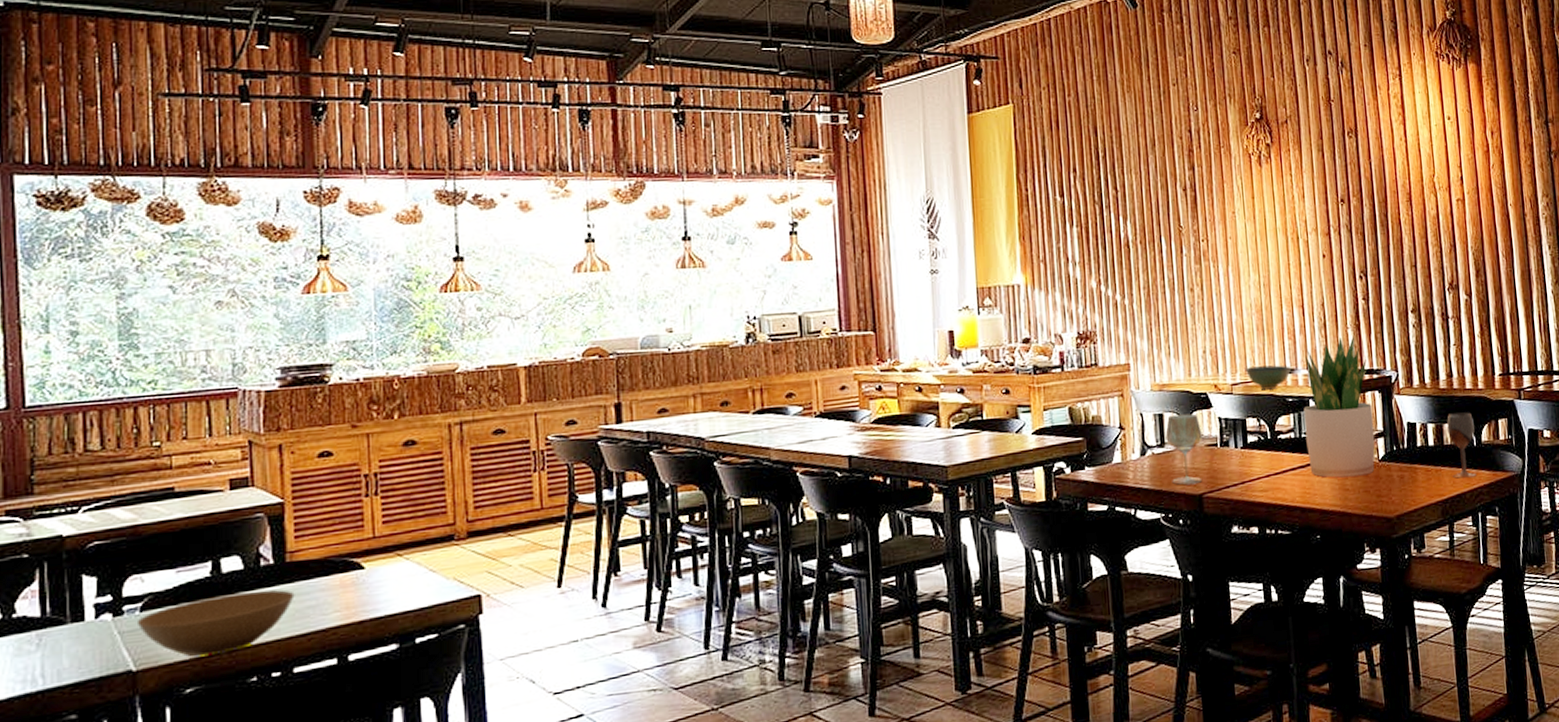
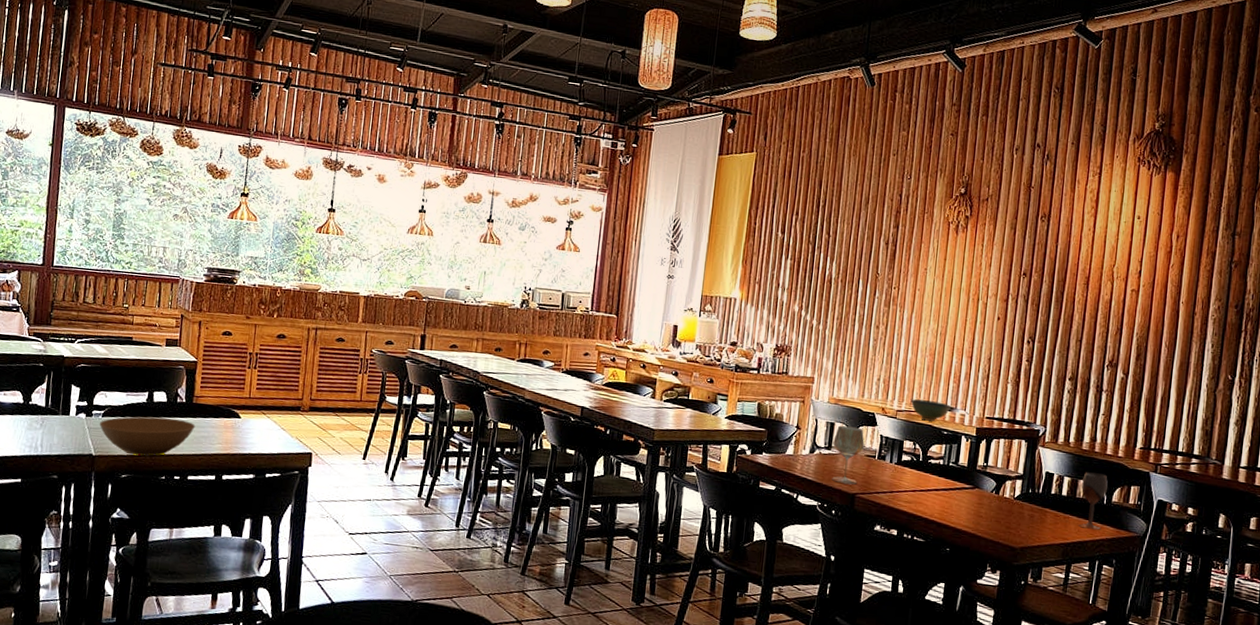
planter: present [1303,337,1375,478] -> none [951,389,1020,508]

